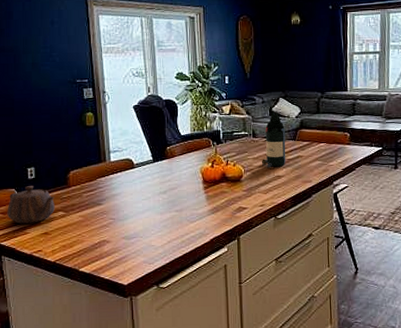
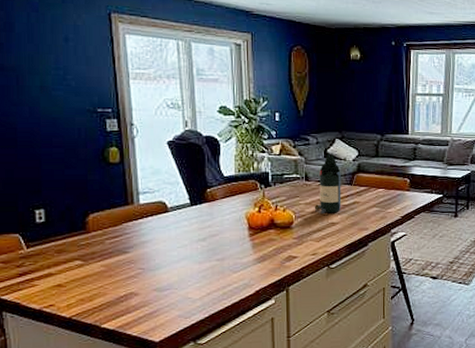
teapot: present [7,186,55,224] -> none [9,231,70,275]

